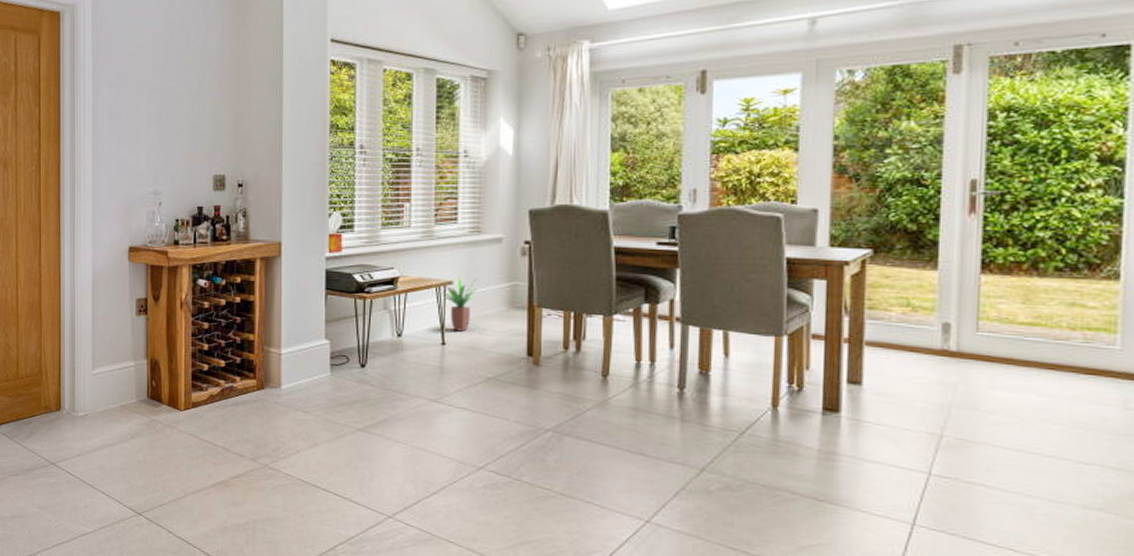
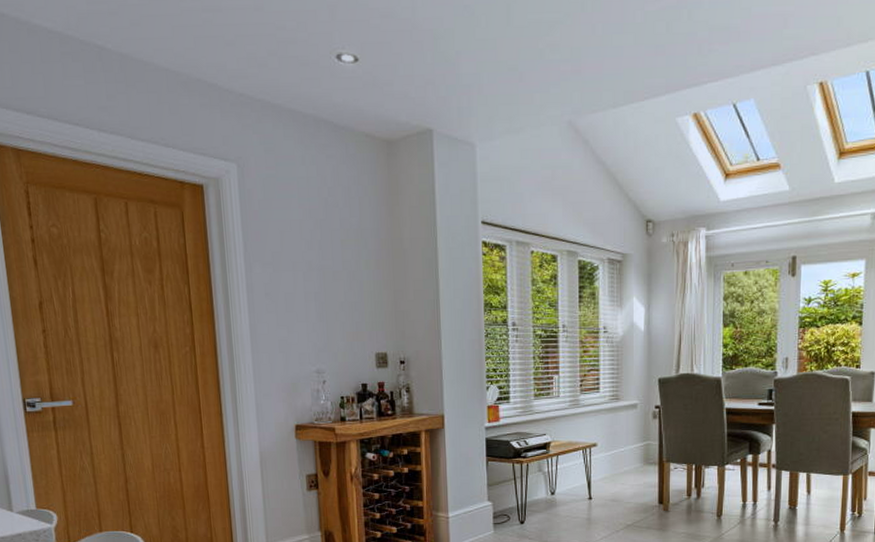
potted plant: present [443,276,478,332] -> none [589,439,618,487]

